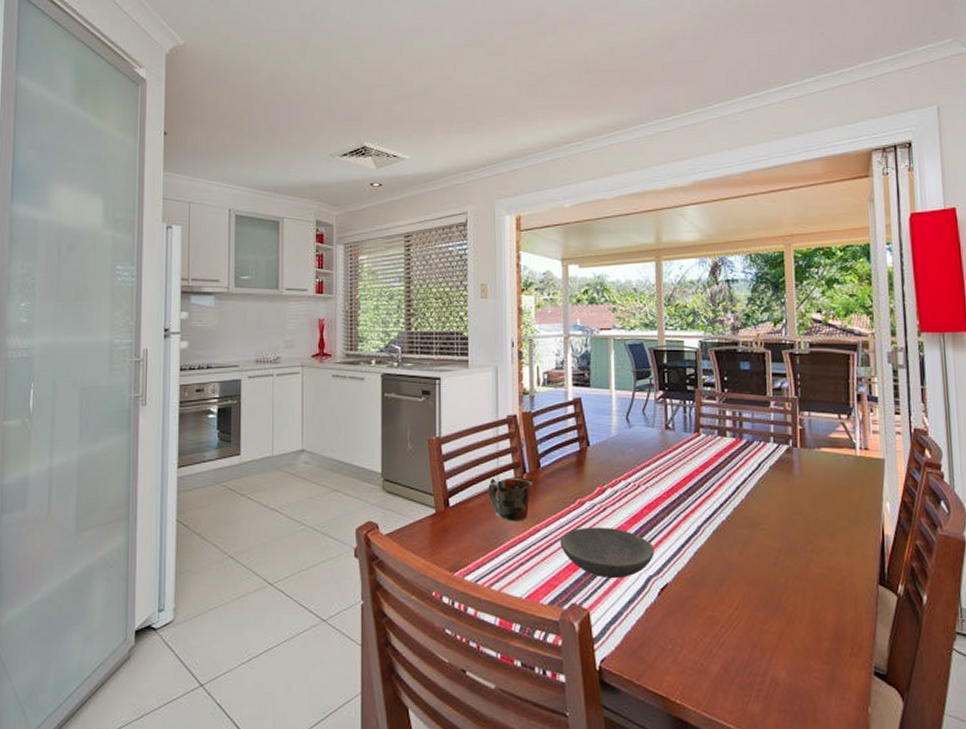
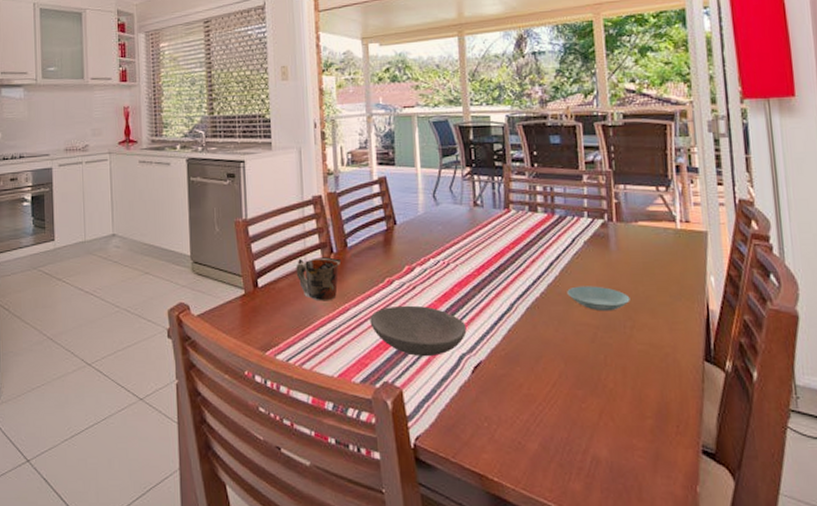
saucer: none [752,510,811,535] -> present [567,286,630,312]

